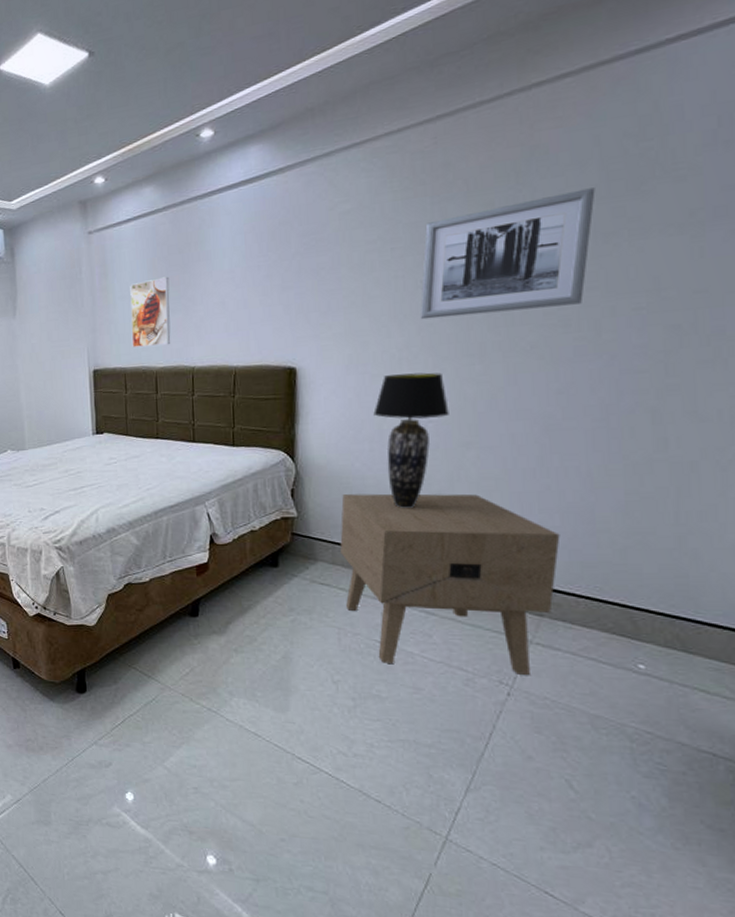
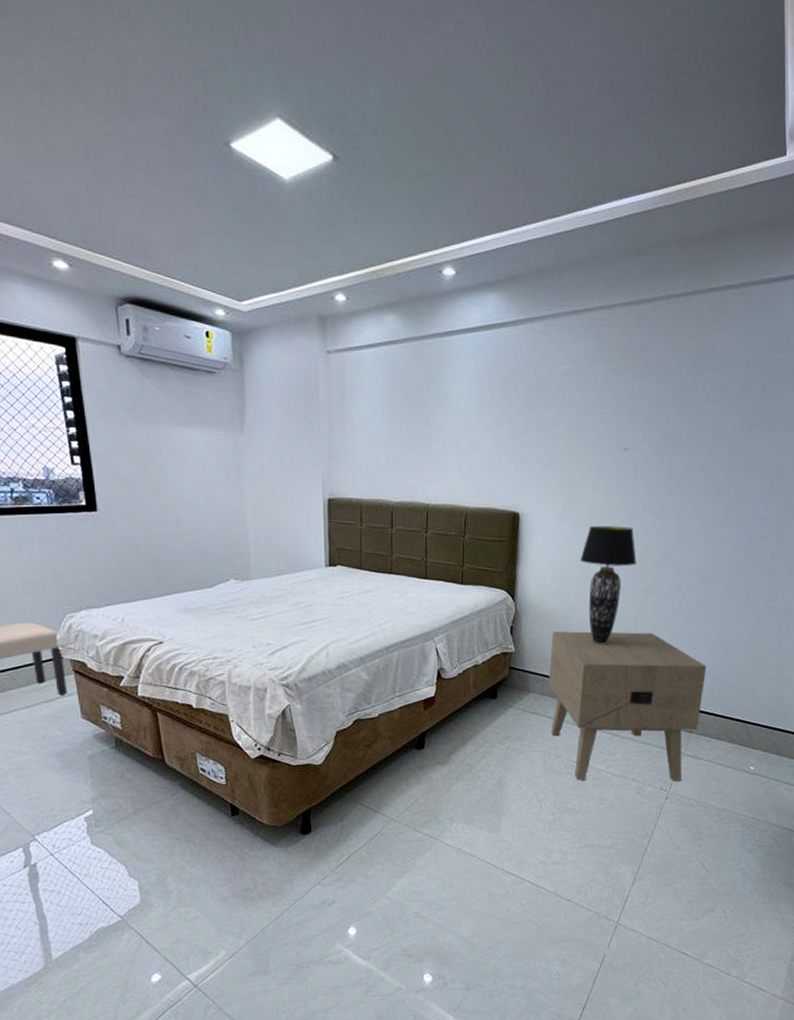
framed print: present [130,277,171,348] -> none [368,410,408,480]
wall art: present [420,187,596,320] -> none [619,385,744,479]

